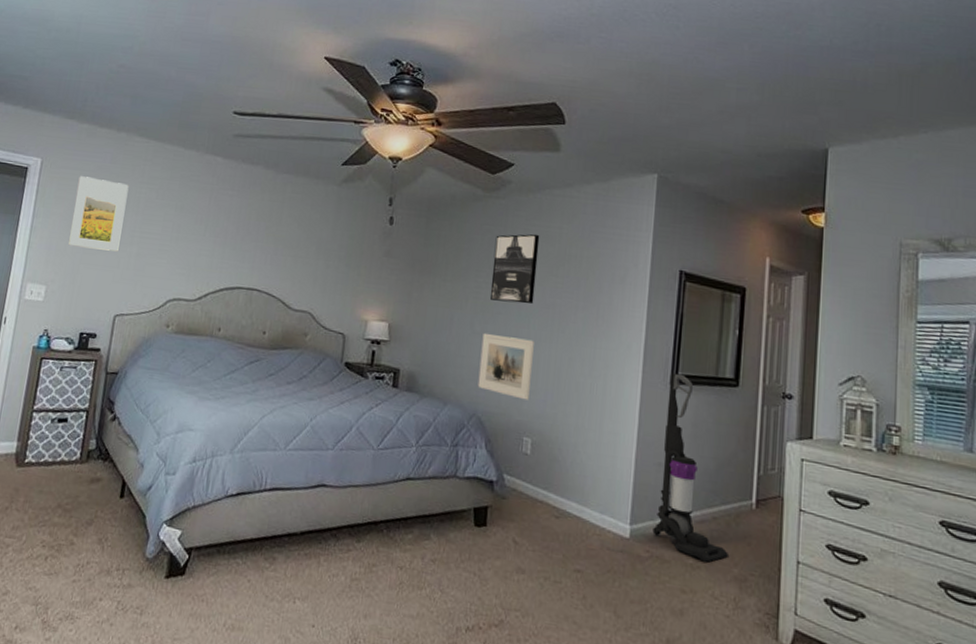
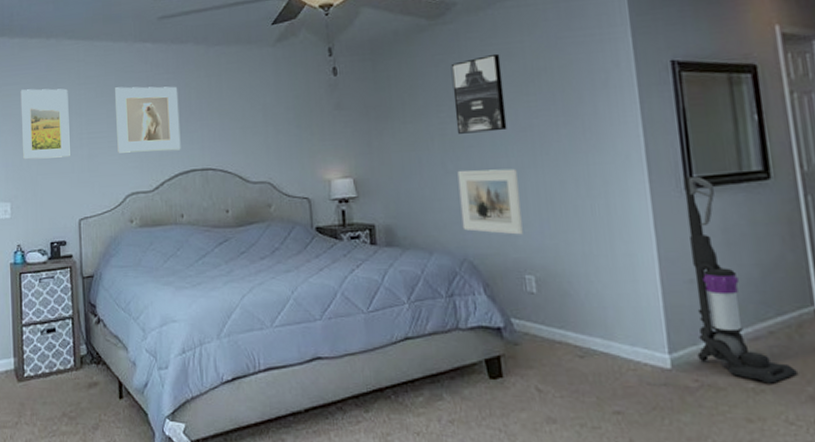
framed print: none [167,193,239,266] -> present [115,86,181,153]

